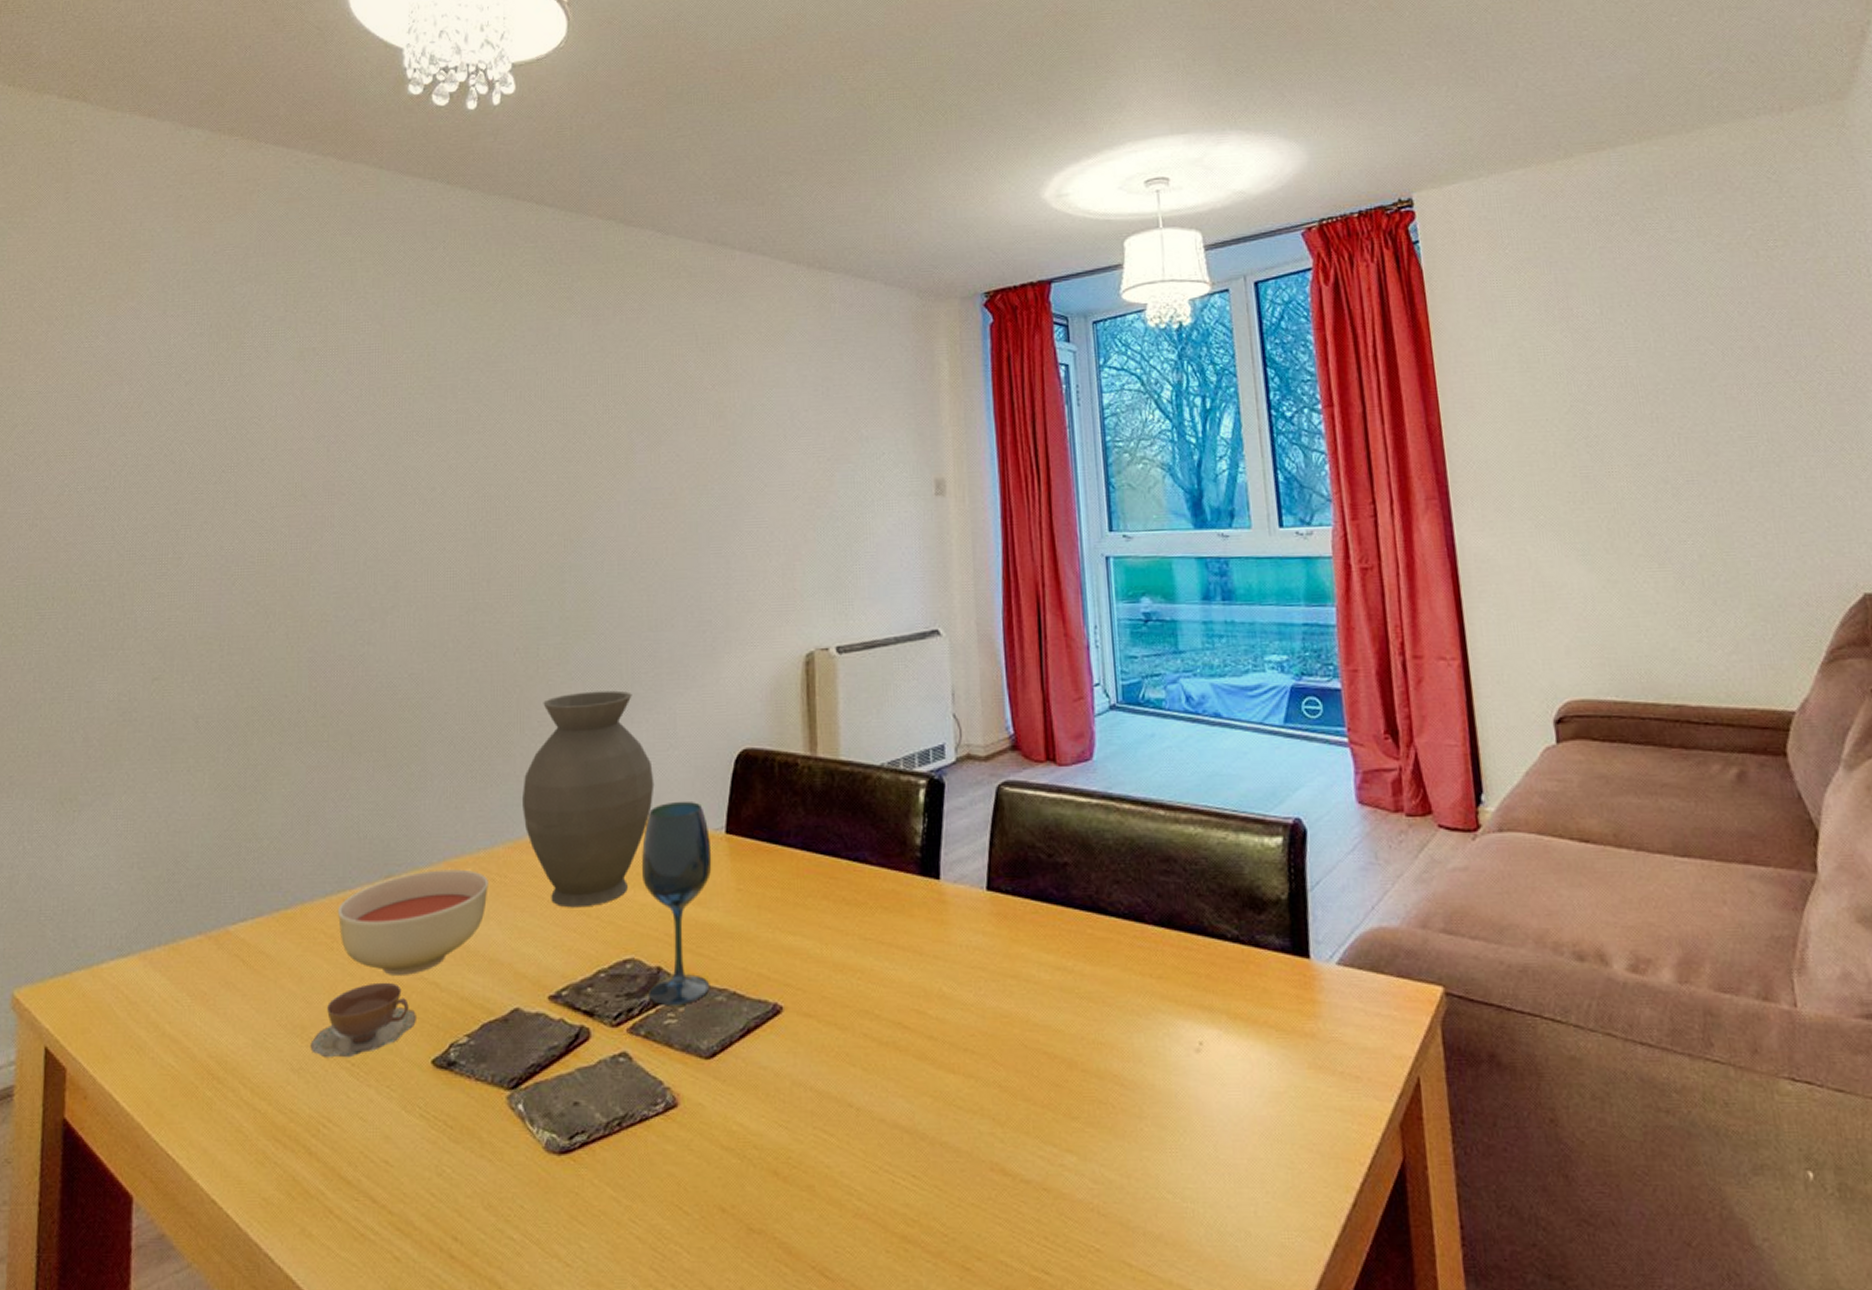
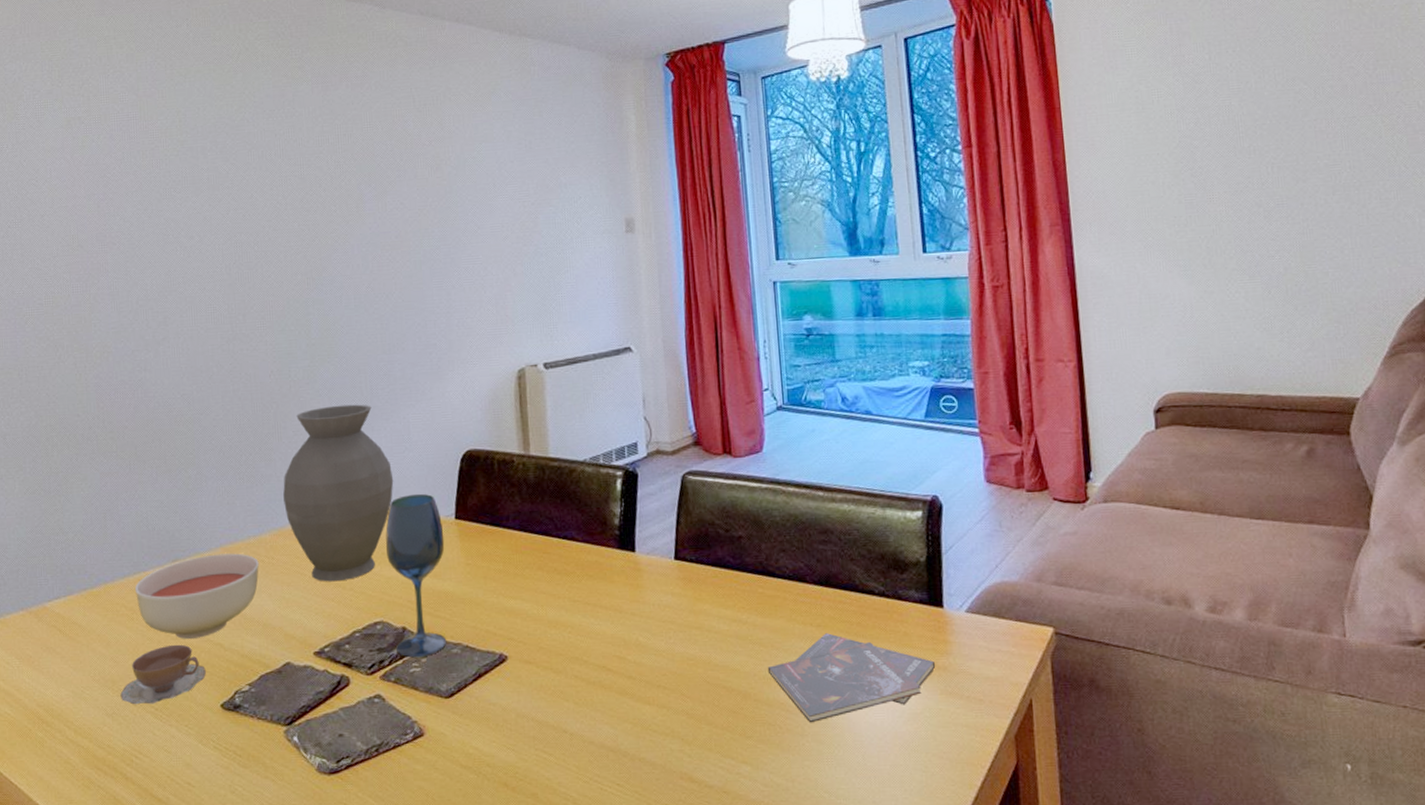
booklet: none [1097,987,1302,1102] -> present [767,633,936,723]

